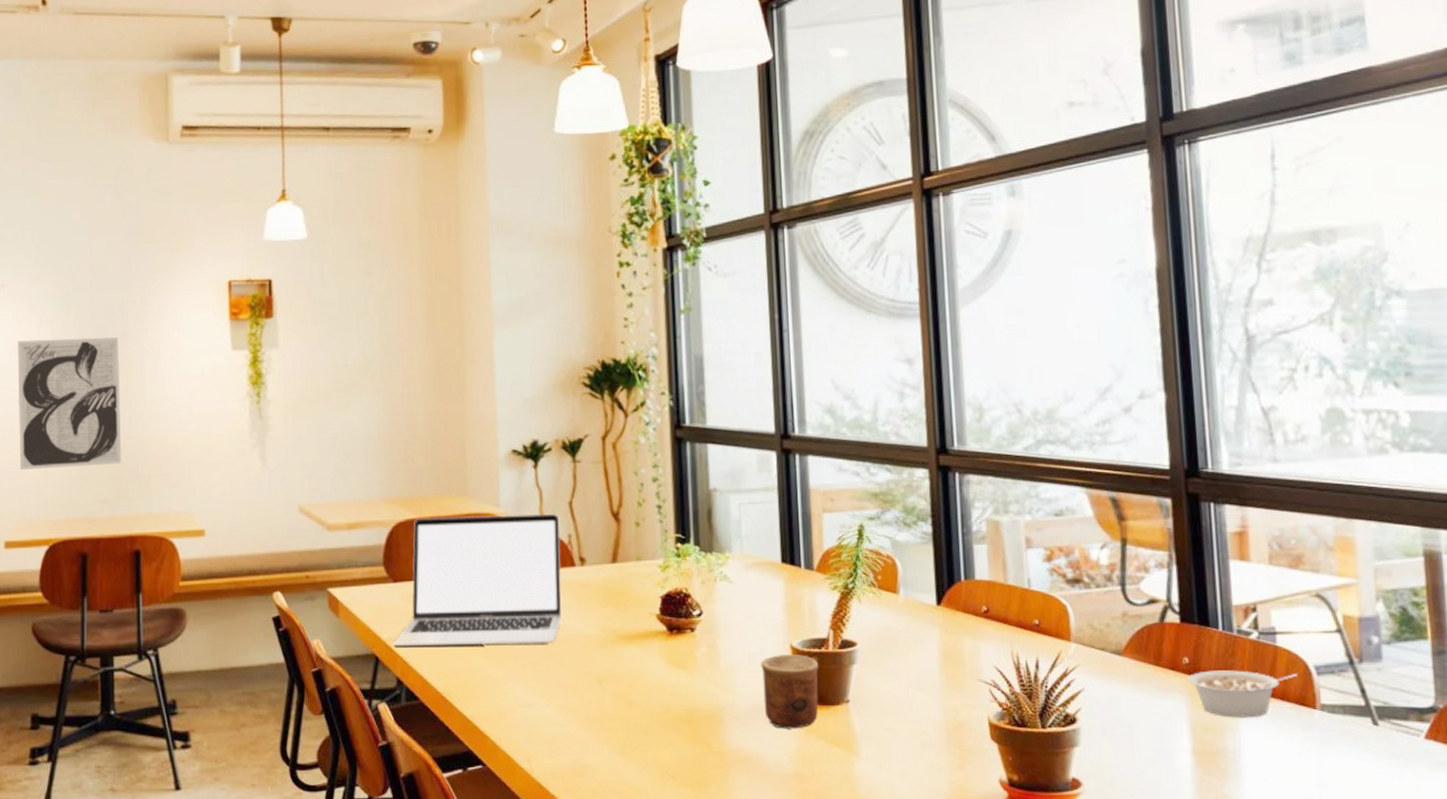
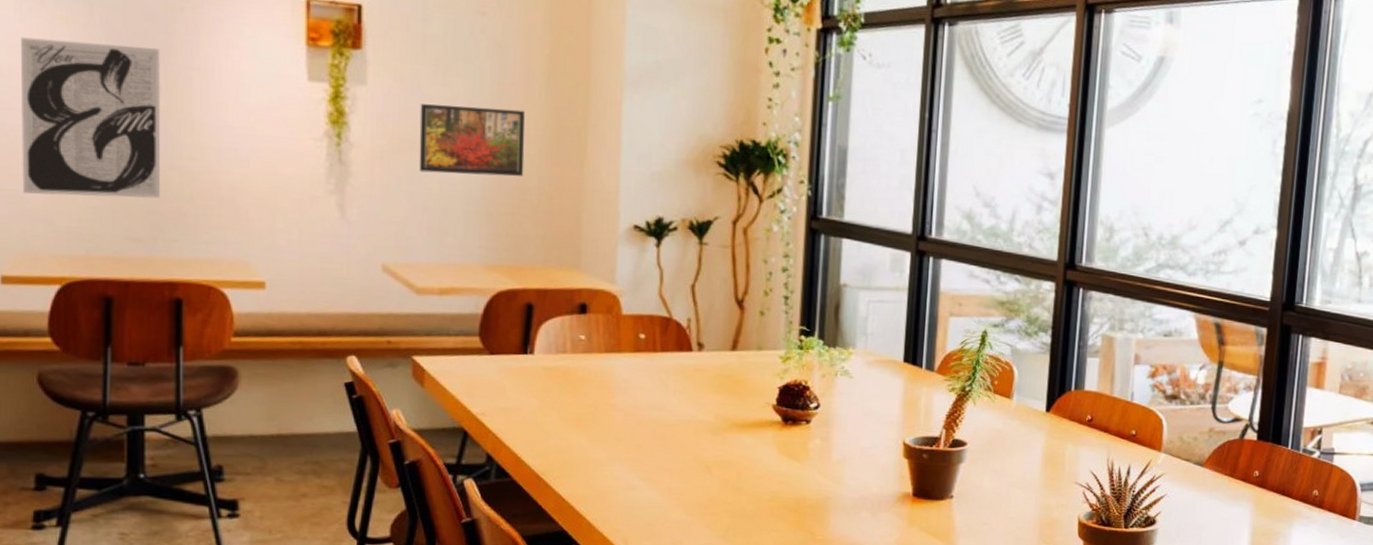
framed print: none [323,355,413,419] -> present [419,104,525,177]
laptop: present [394,514,562,647] -> none [486,289,680,427]
cup: present [761,655,819,729] -> none [871,450,929,521]
legume: present [1187,670,1297,718] -> none [1255,483,1345,525]

